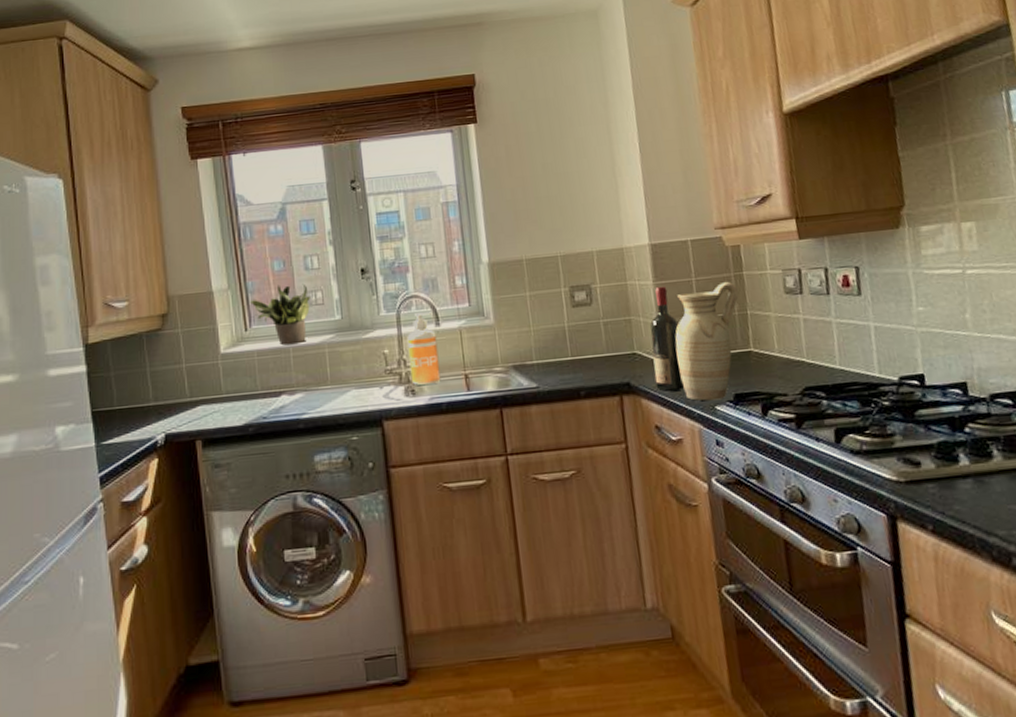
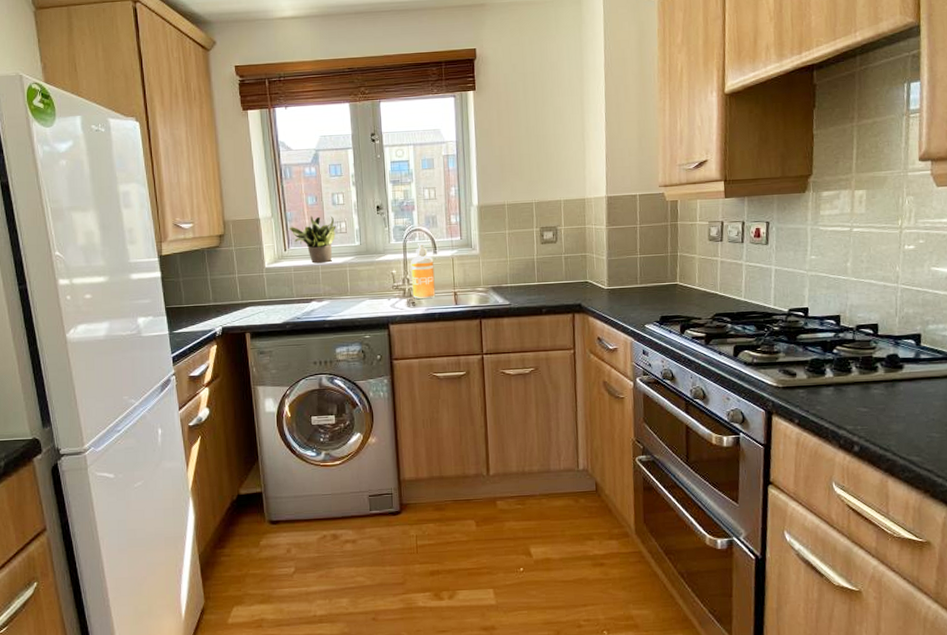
wine bottle: present [650,286,685,391] -> none [600,230,623,312]
ceramic jug: present [675,281,739,401] -> none [619,228,673,321]

